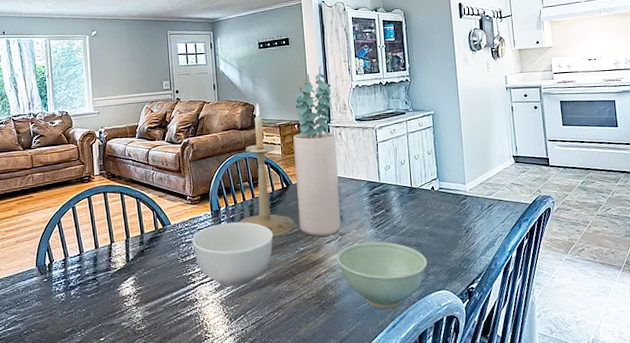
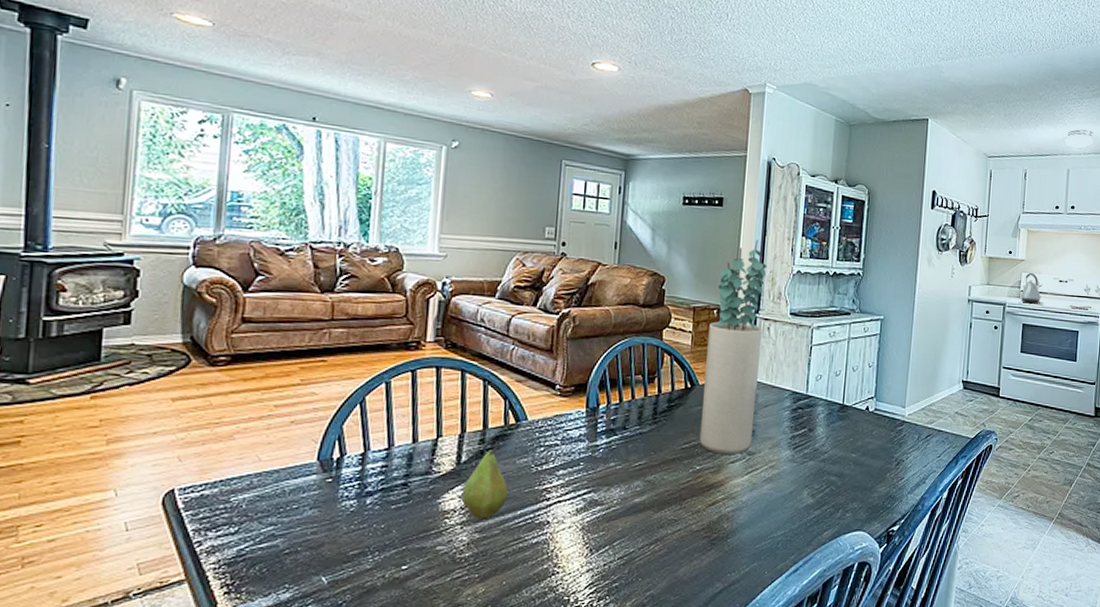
fruit: none [133,245,165,300] -> present [462,445,508,518]
bowl: present [192,222,274,287] -> none [554,425,665,509]
candlestick: present [238,103,296,238] -> none [620,275,695,450]
bowl: present [336,241,428,310] -> none [739,466,847,550]
kettle: none [553,57,573,83] -> present [1020,273,1041,304]

